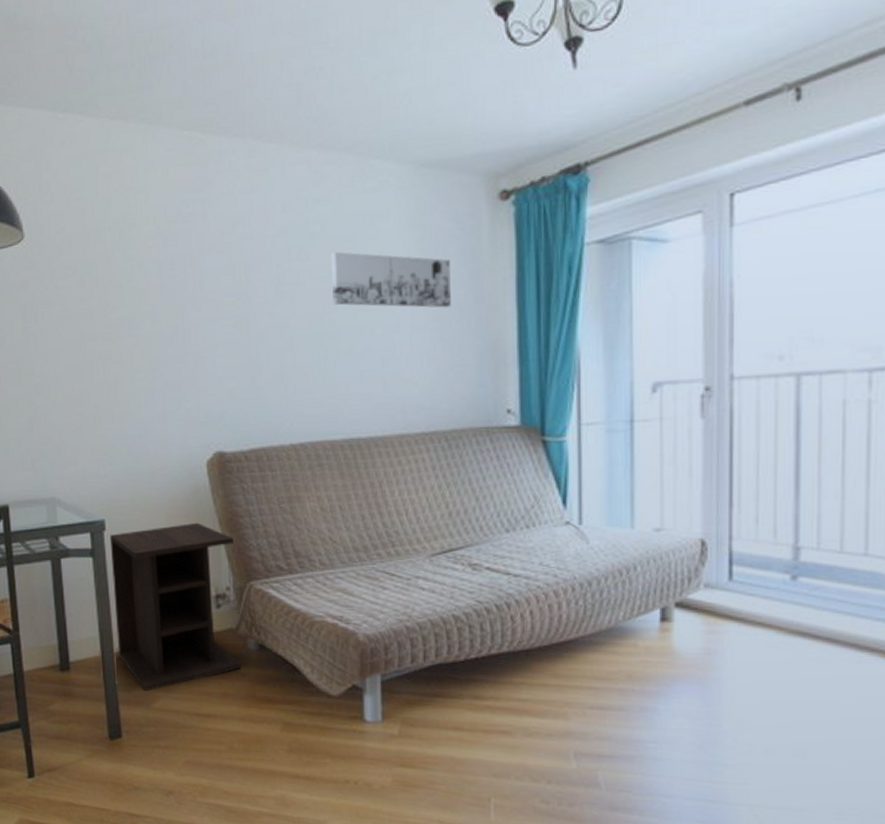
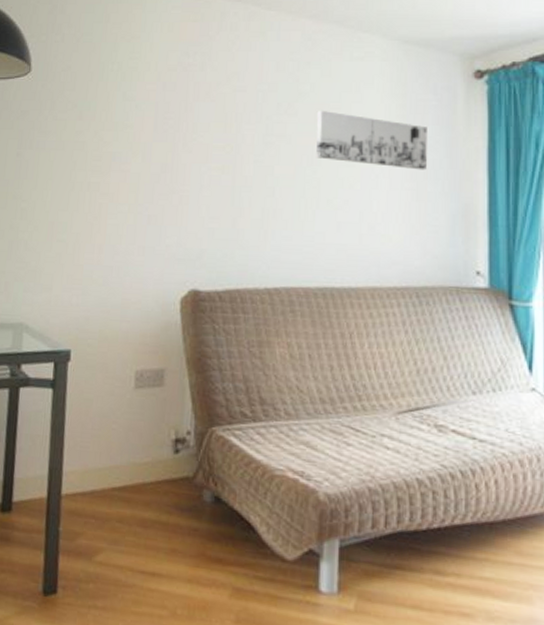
nightstand: present [109,522,241,692] -> none [65,360,201,541]

